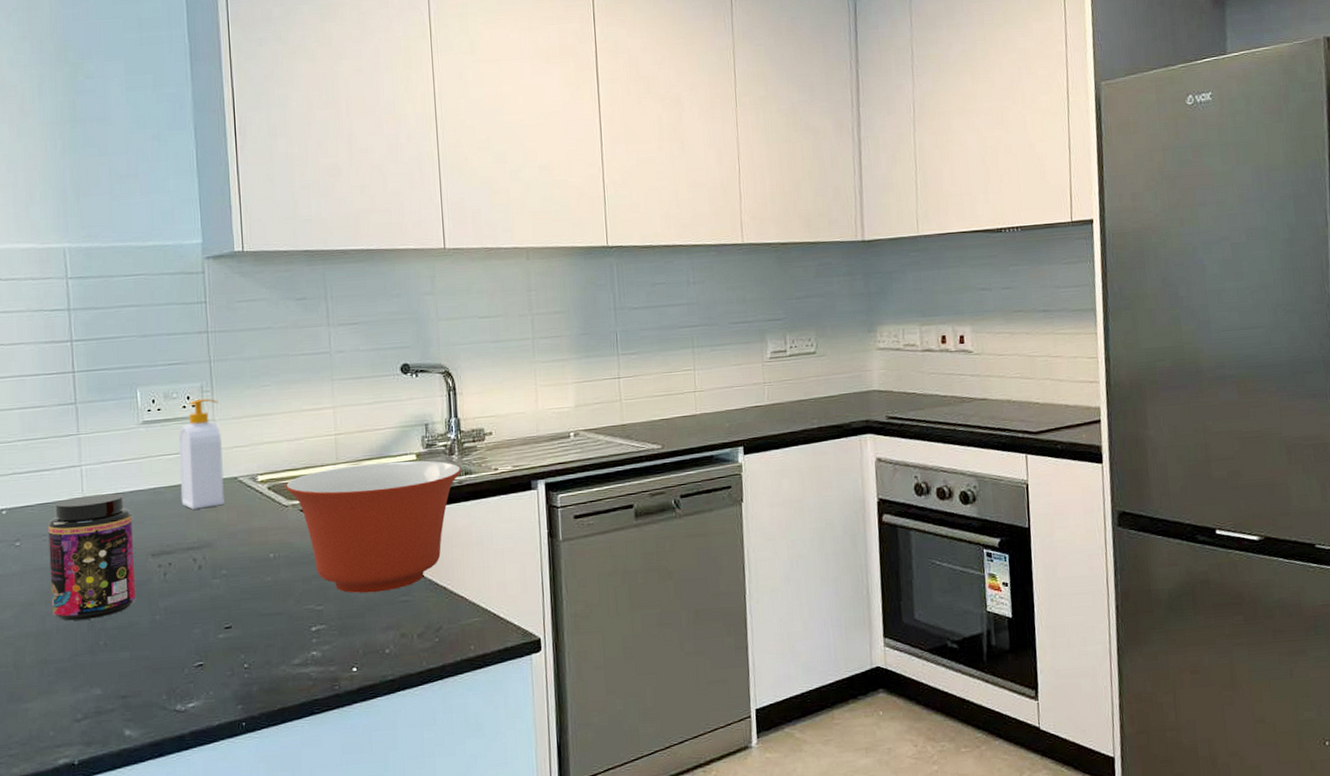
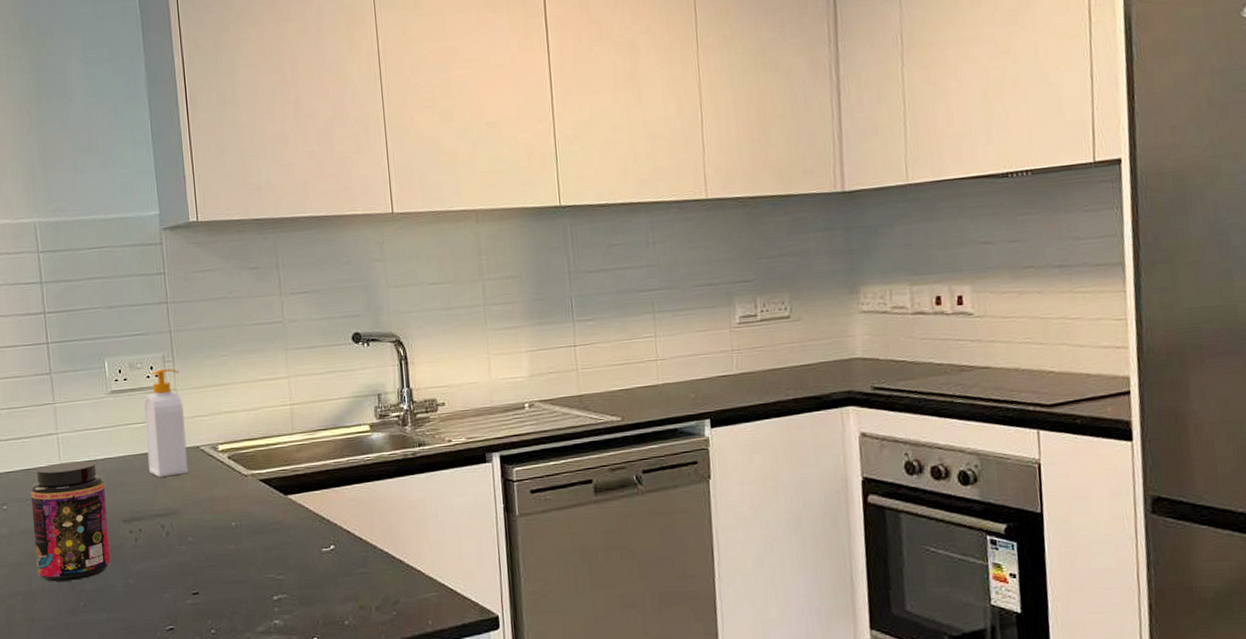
mixing bowl: present [285,460,462,593] -> none [244,431,416,564]

